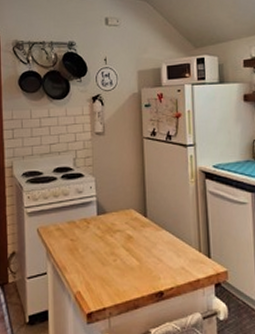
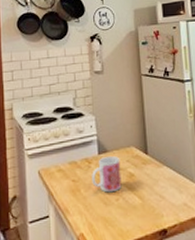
mug: none [90,217,120,253] -> present [92,155,122,193]

